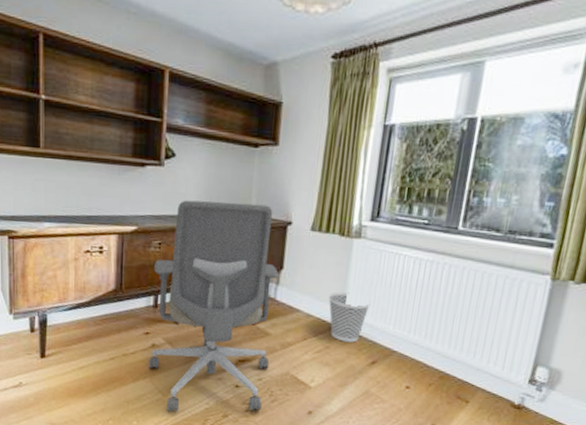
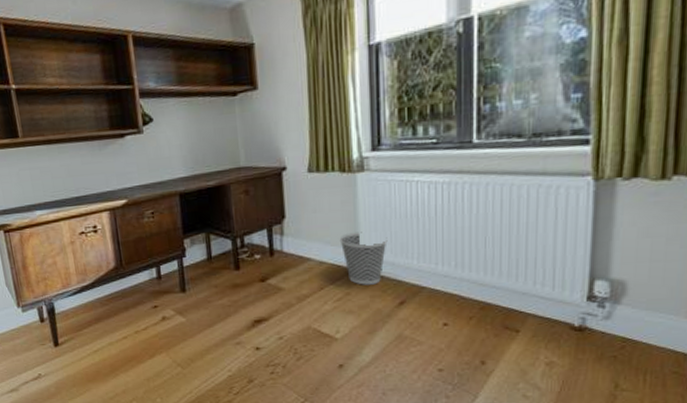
office chair: present [149,200,279,413] -> none [151,154,288,385]

